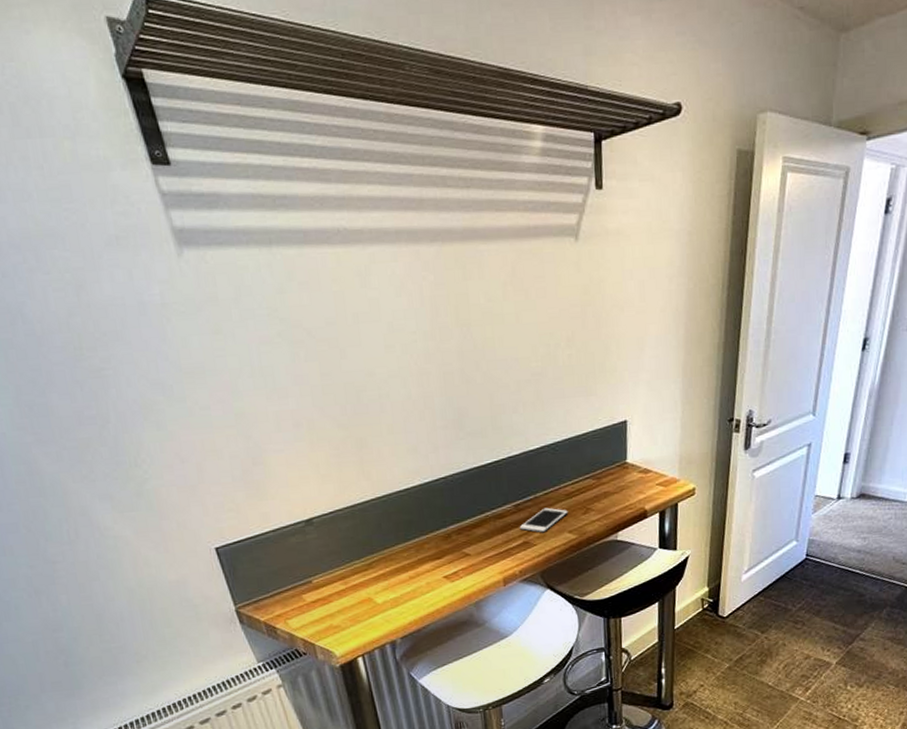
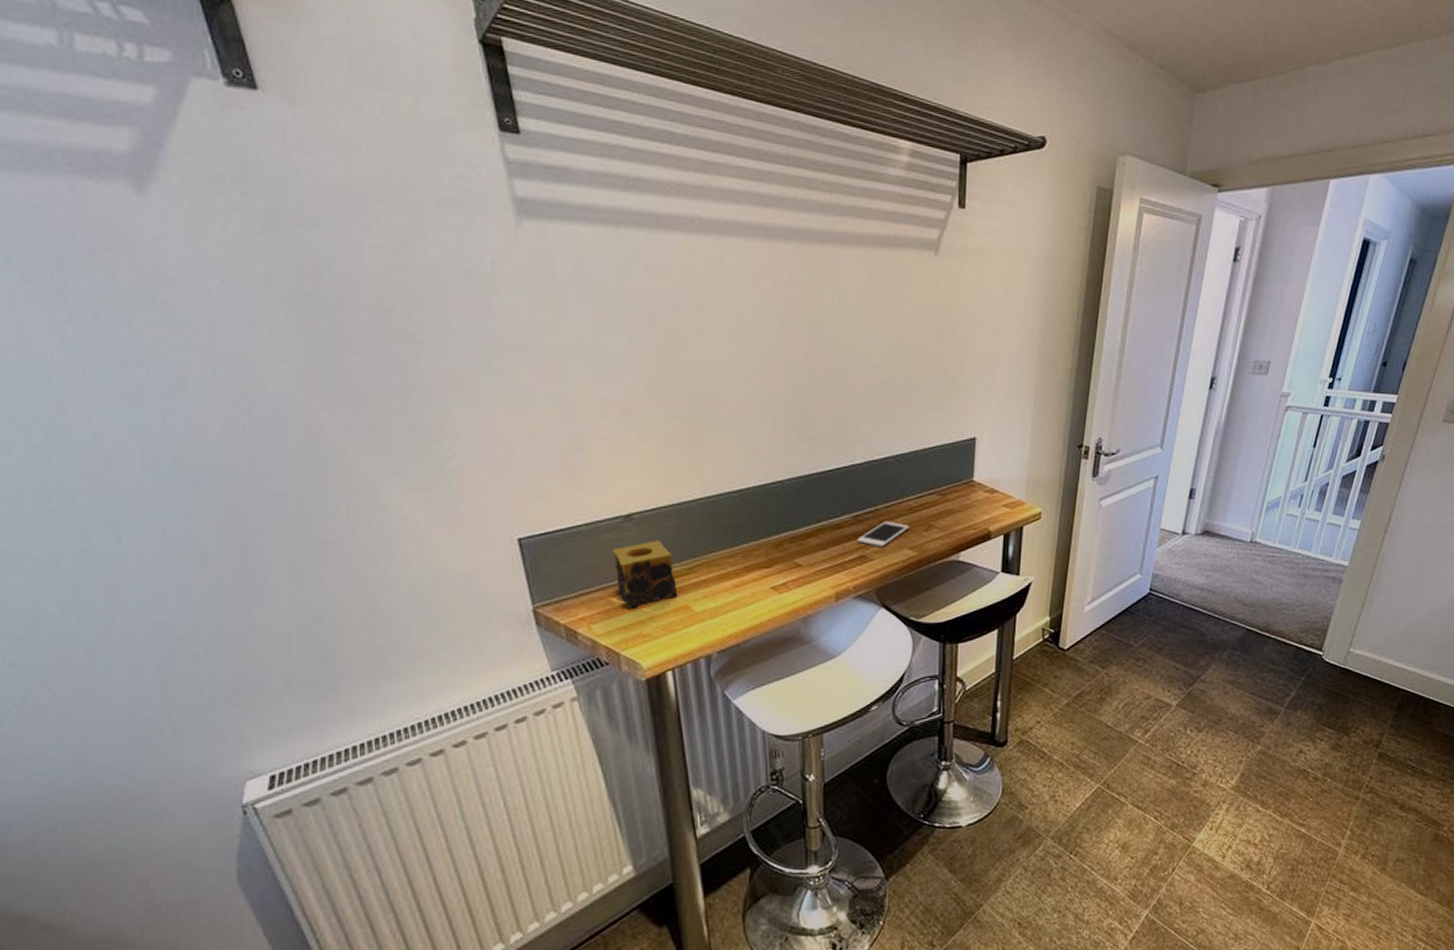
candle: none [298,541,361,604] -> present [613,540,678,608]

